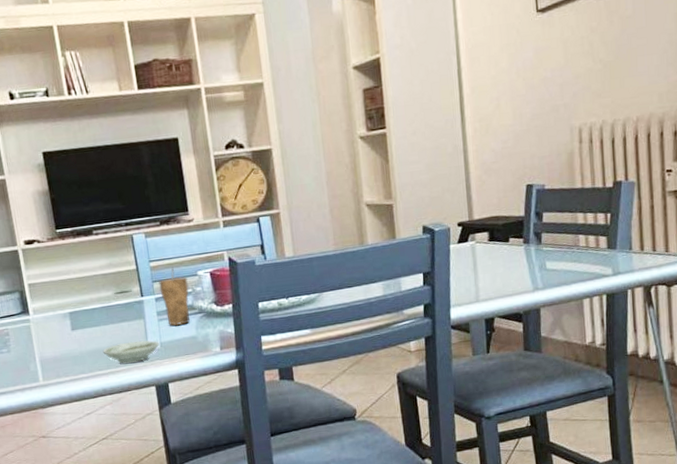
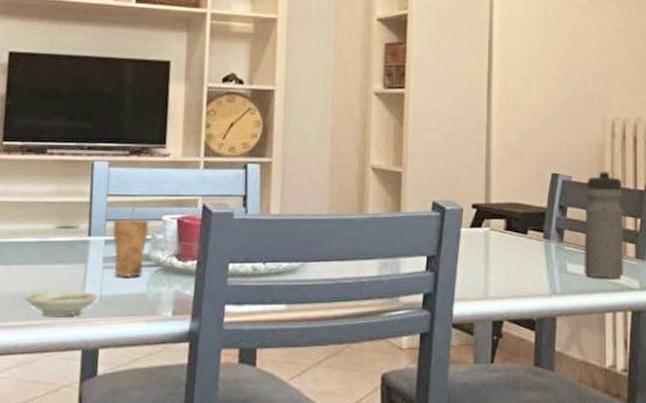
water bottle: none [559,174,597,271] -> present [584,170,624,279]

